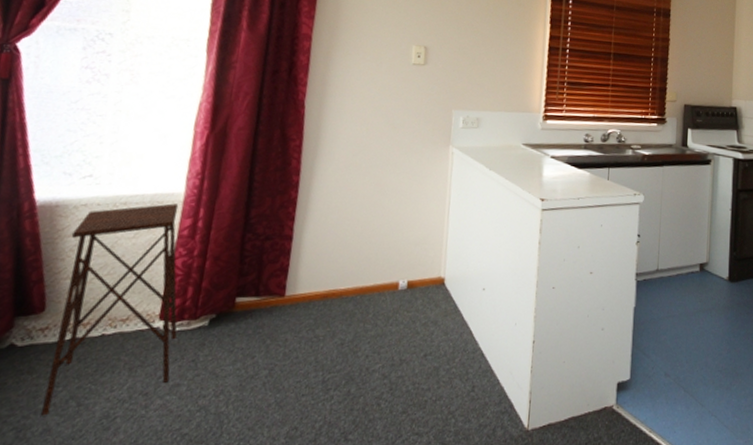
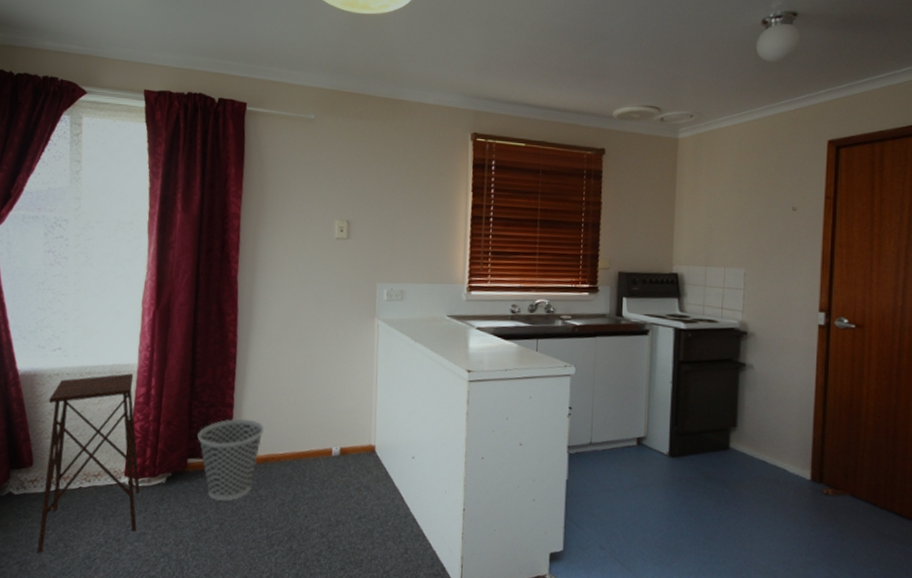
wastebasket: none [249,252,327,344] -> present [197,418,265,501]

